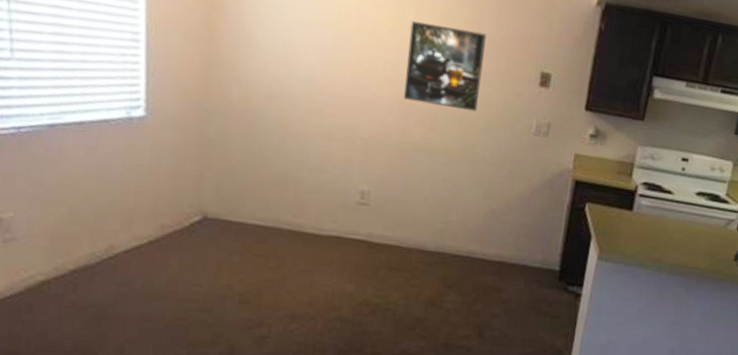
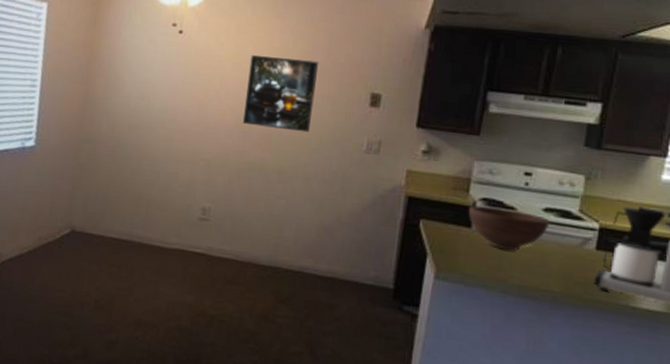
fruit bowl: none [630,189,701,232] -> present [468,204,550,250]

